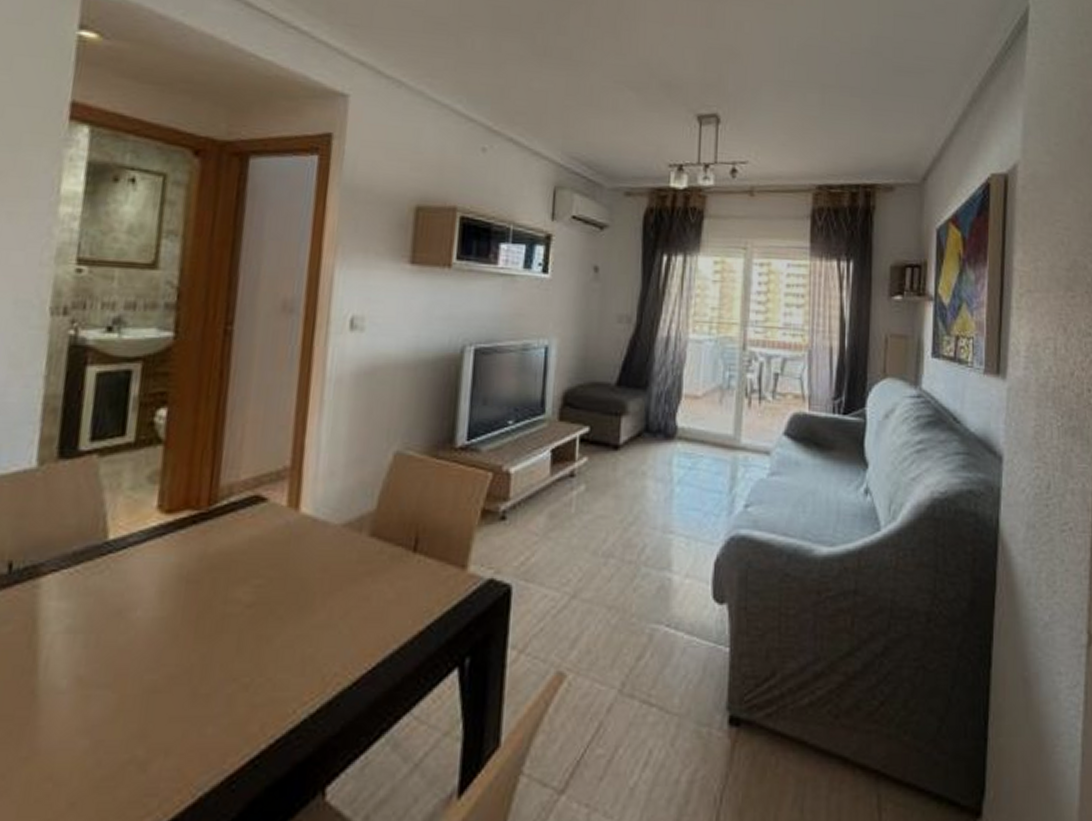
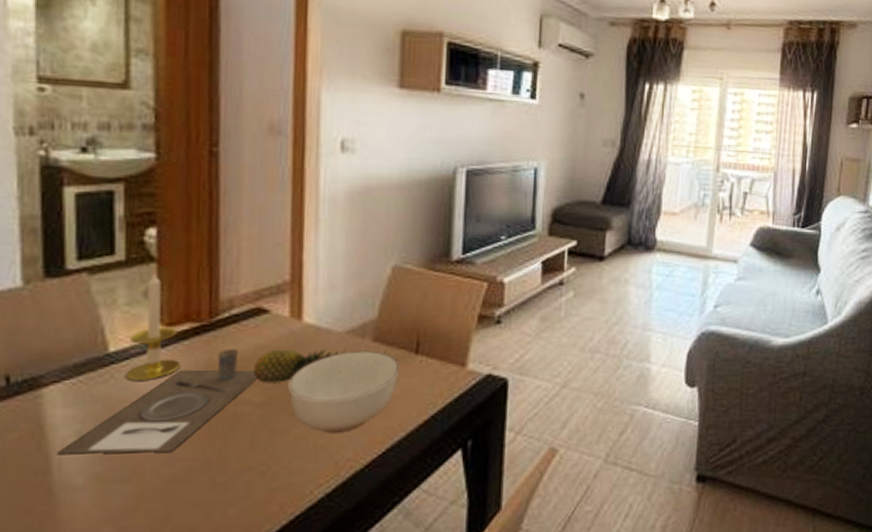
place setting: none [46,541,250,655] -> present [58,349,258,454]
candle: none [120,454,175,572] -> present [125,271,180,381]
fruit: none [245,542,342,581] -> present [253,348,346,383]
bowl: none [279,546,397,641] -> present [288,350,400,433]

